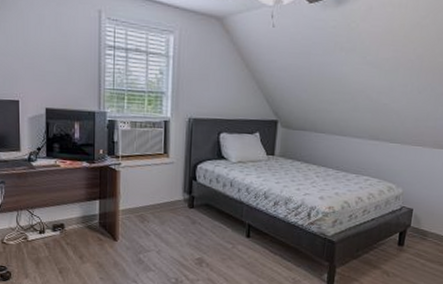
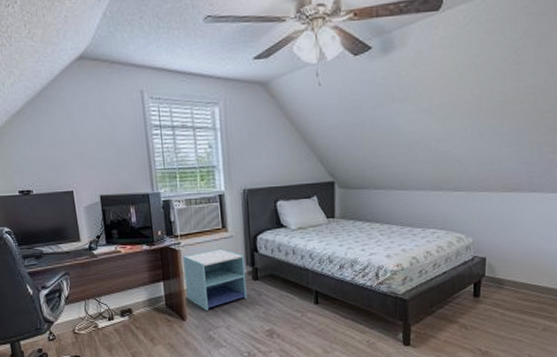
nightstand: none [121,173,183,234] -> present [183,248,247,311]

